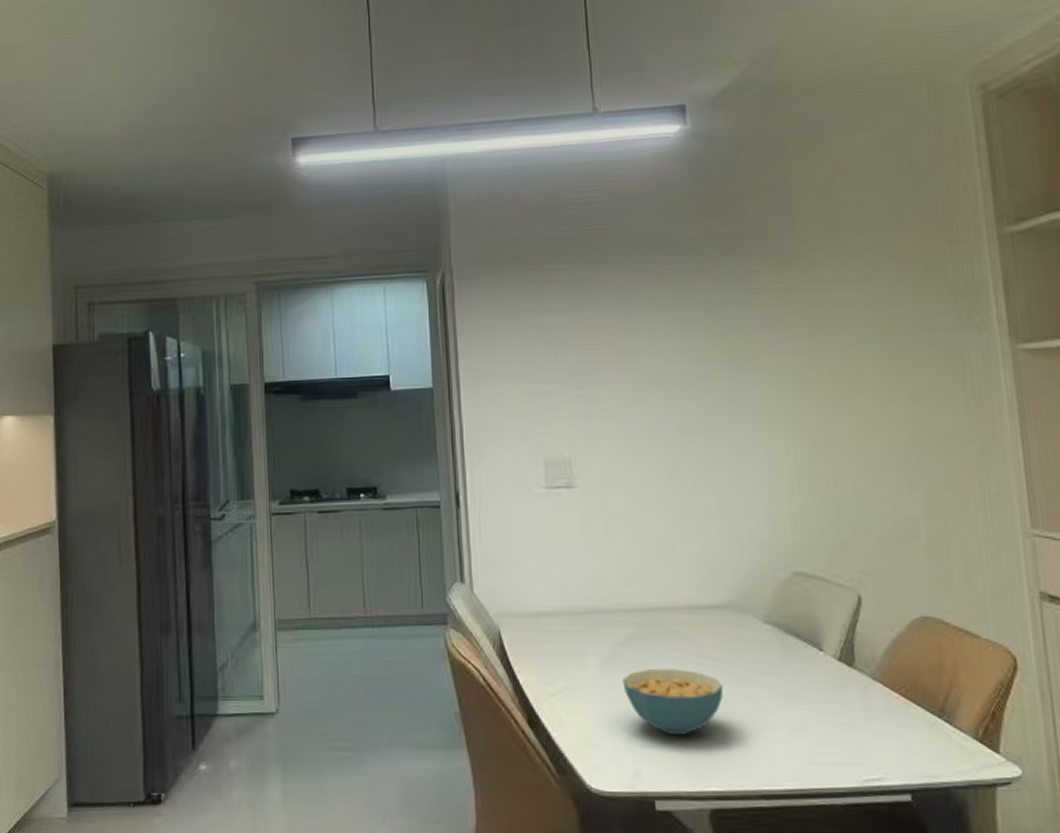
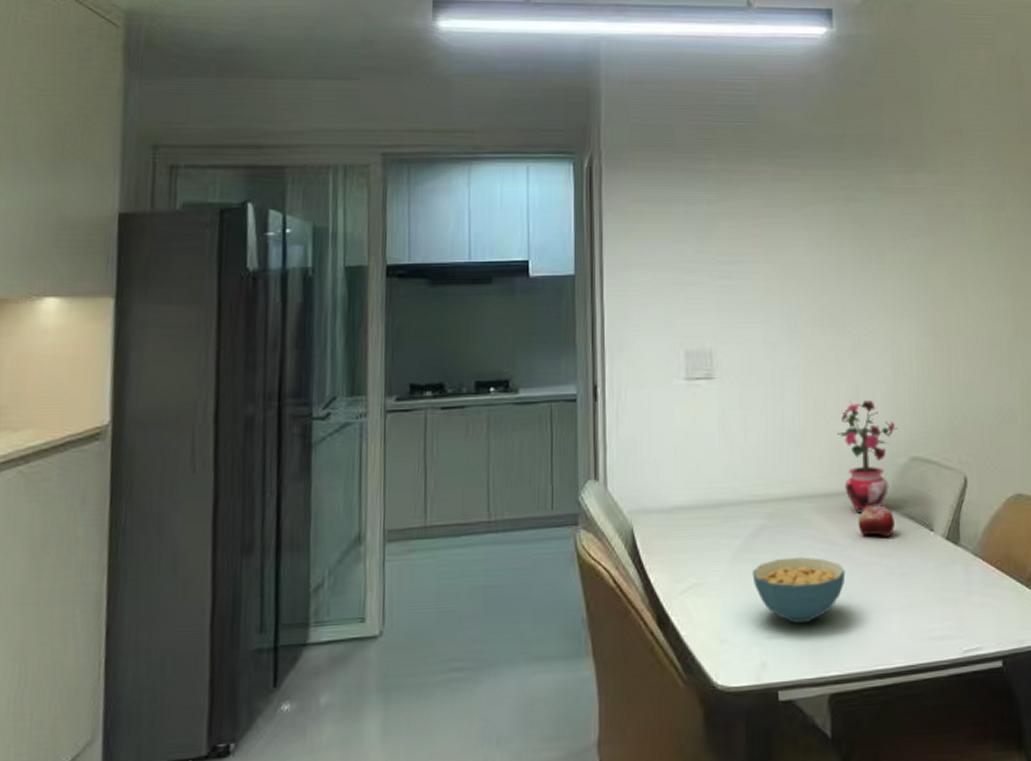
potted plant: none [709,510,777,628] -> present [838,399,898,513]
fruit: none [735,620,777,654] -> present [858,505,895,537]

